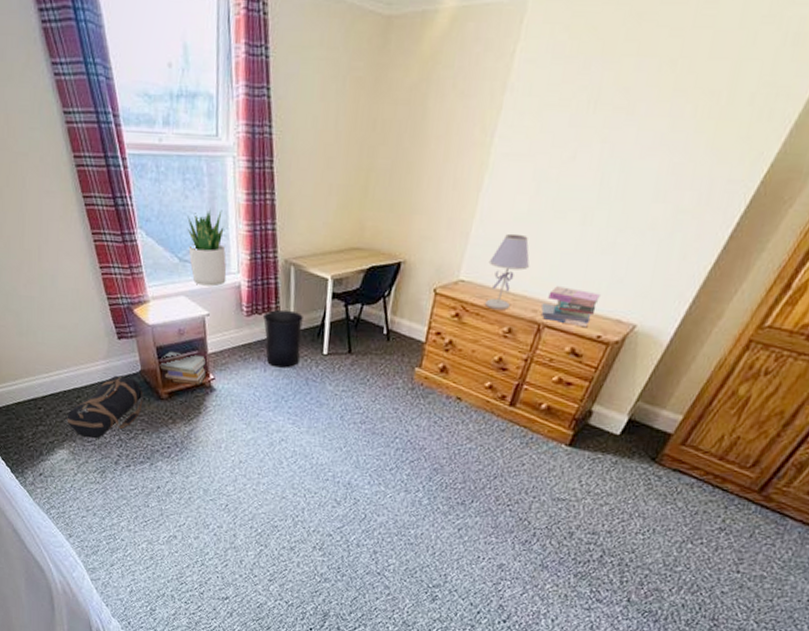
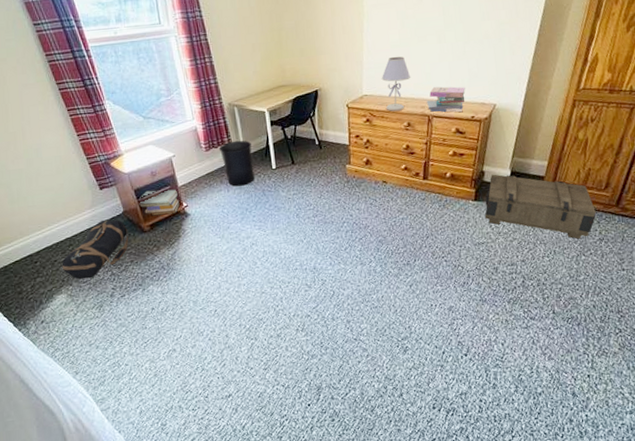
planter: present [187,207,227,287] -> none [145,75,185,135]
ammo crate: none [575,417,728,522] -> present [484,174,596,239]

